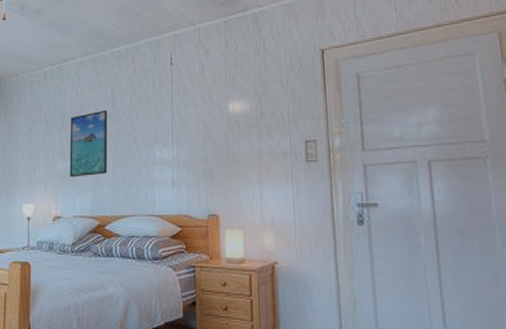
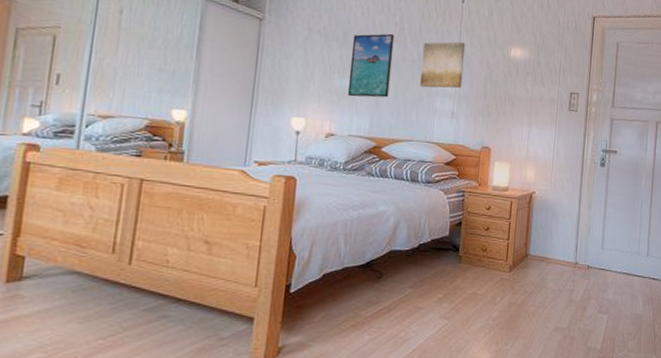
wall art: none [136,106,180,159] -> present [419,41,466,89]

